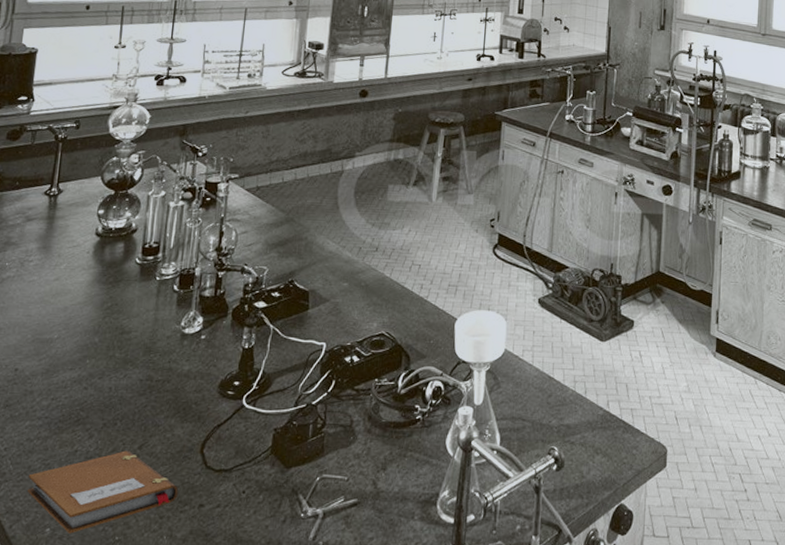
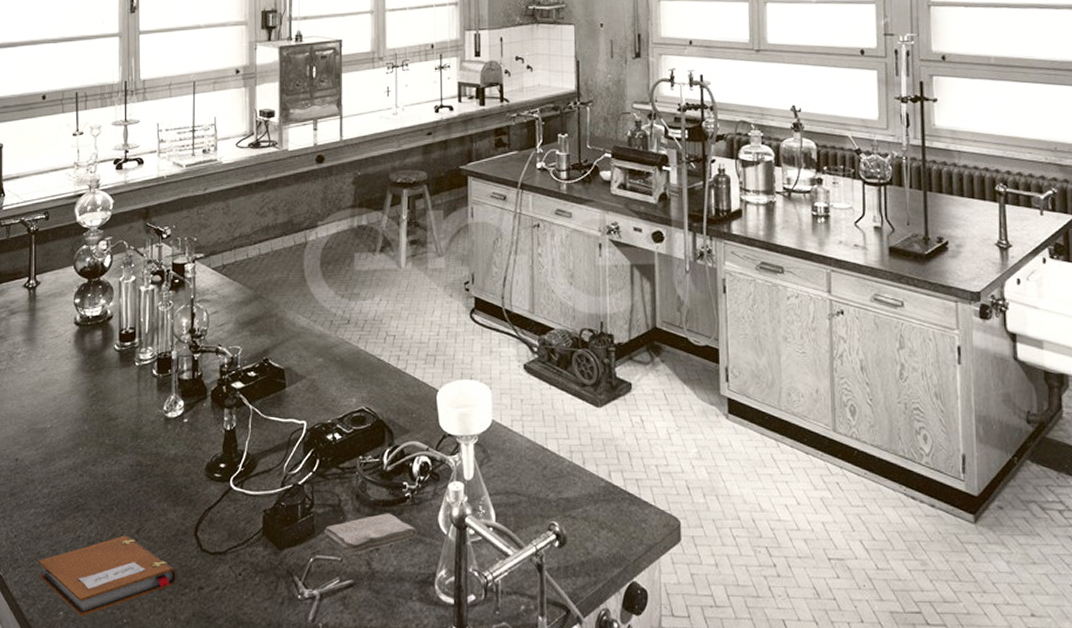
washcloth: none [333,434,425,474] -> present [324,513,418,555]

